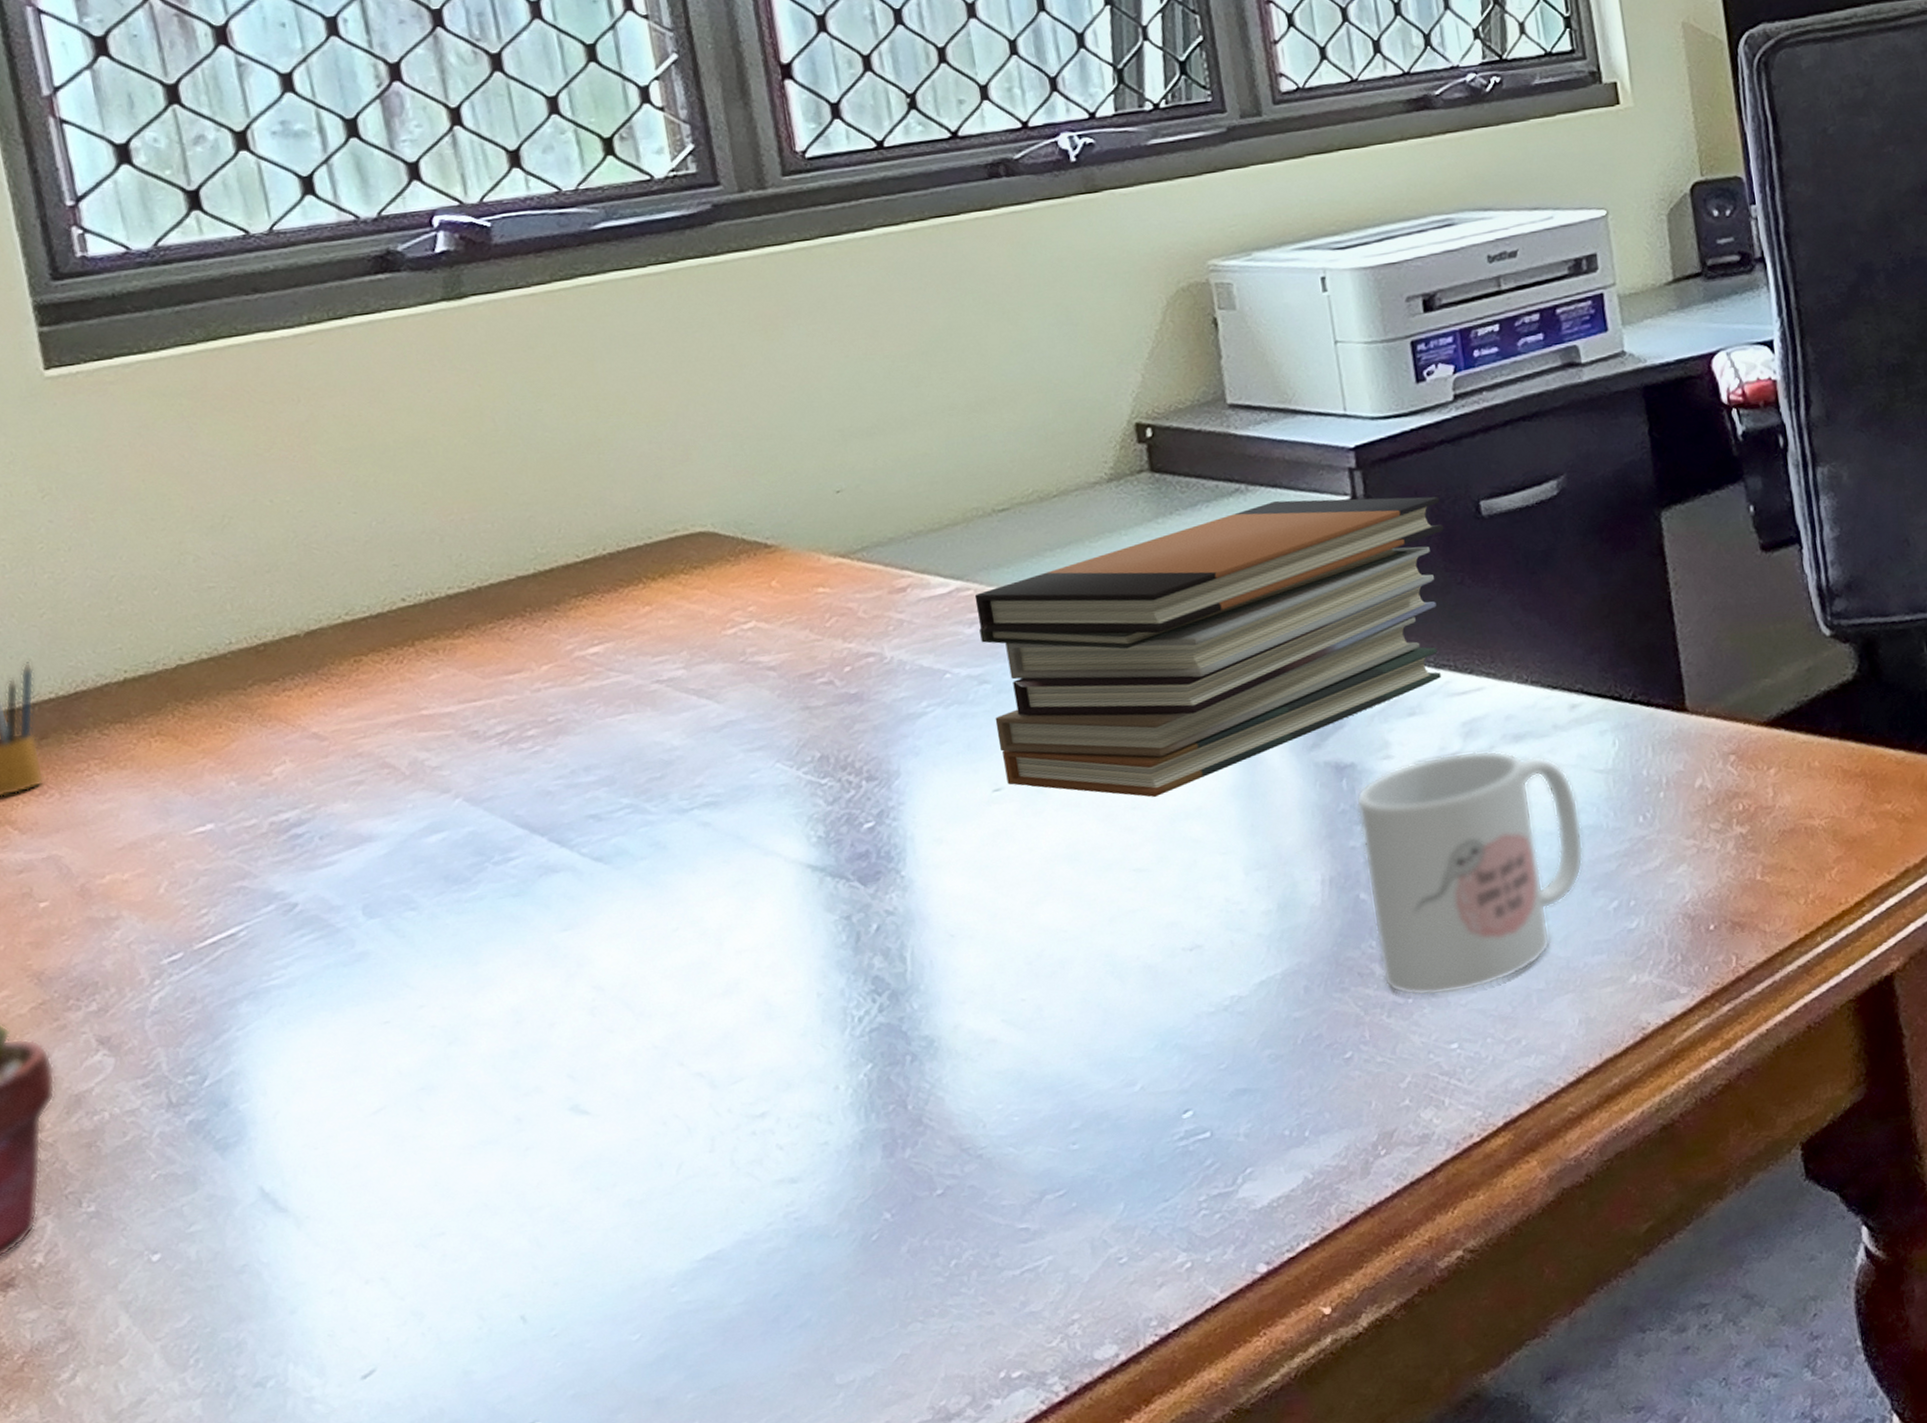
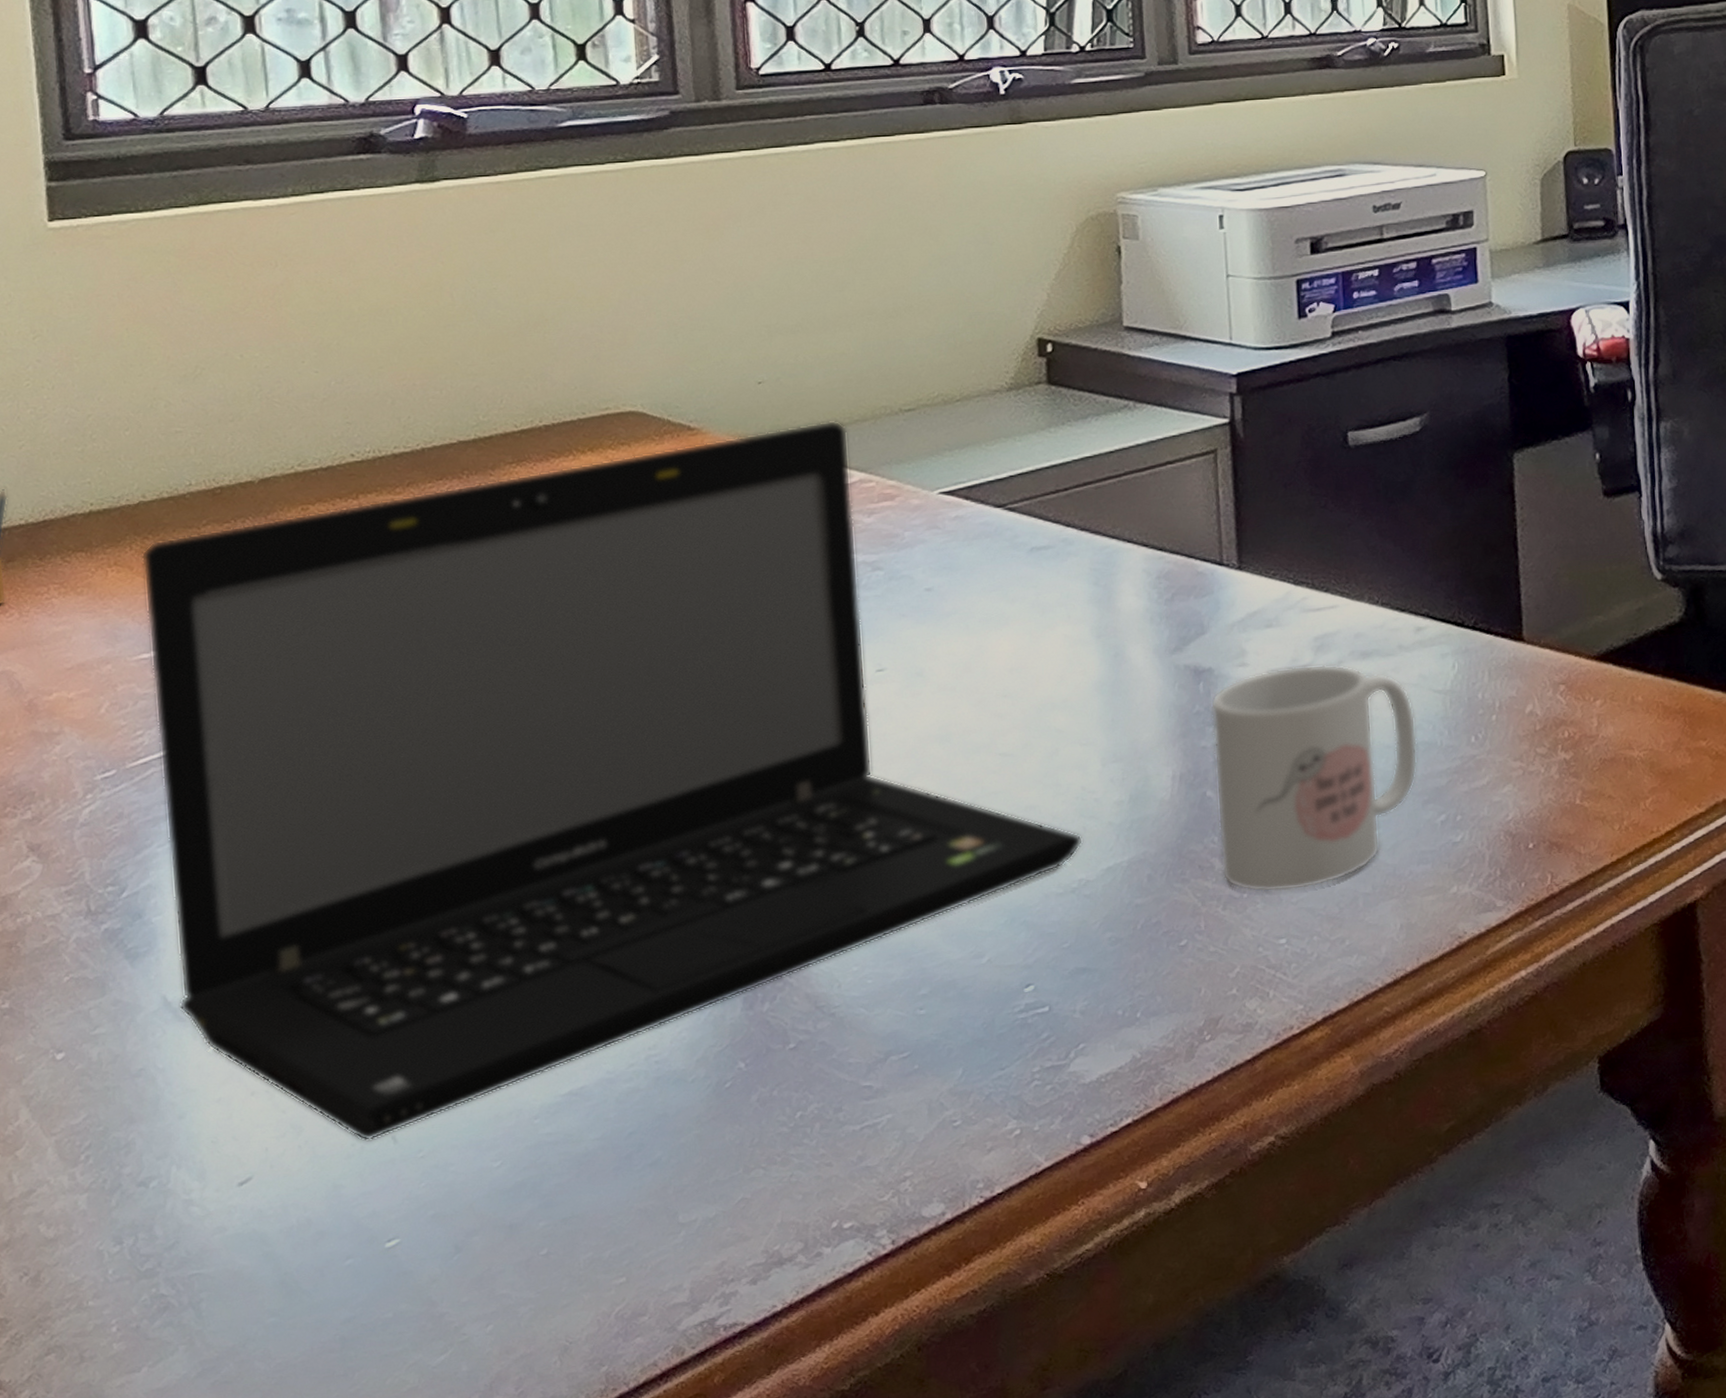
laptop: none [185,526,1232,1324] -> present [141,420,1084,1142]
book stack: present [974,496,1444,797] -> none [876,418,1313,687]

